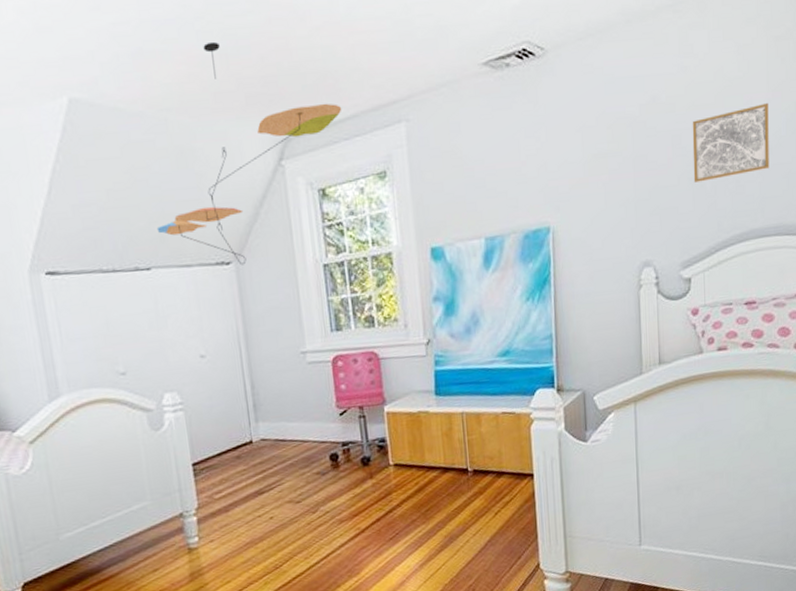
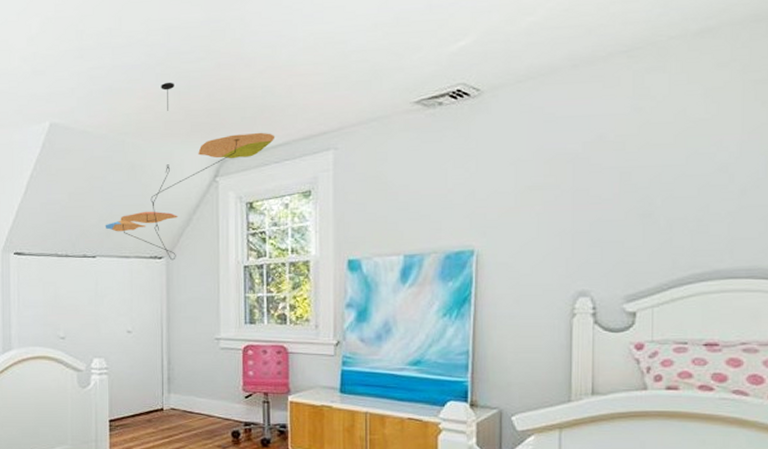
wall art: present [692,102,769,183] -> none [644,144,743,219]

